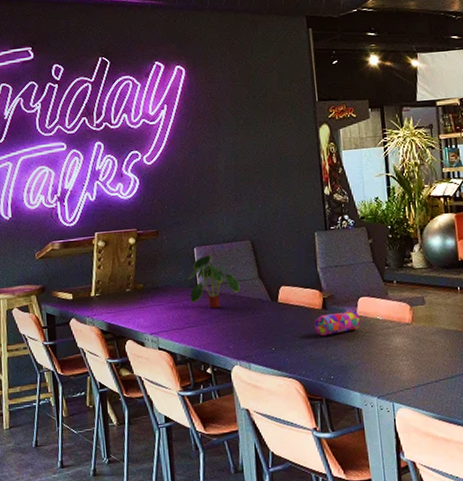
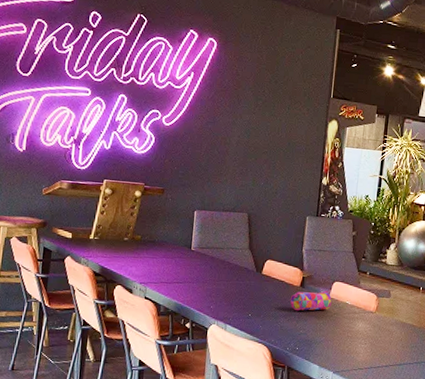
plant: present [188,254,240,308] -> none [182,219,231,269]

